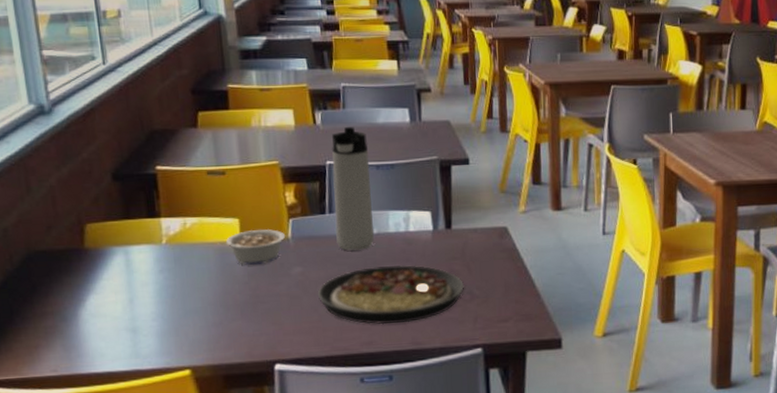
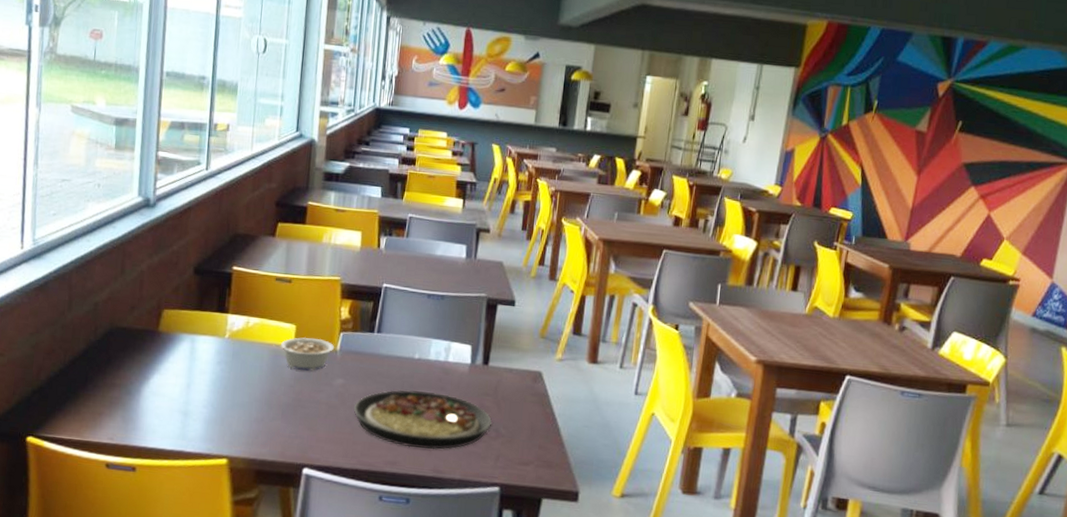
thermos bottle: present [331,127,374,251] -> none [380,255,424,372]

